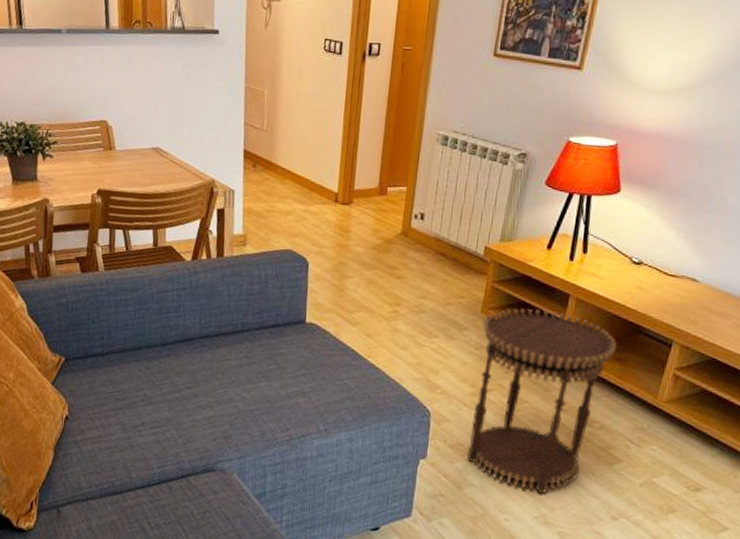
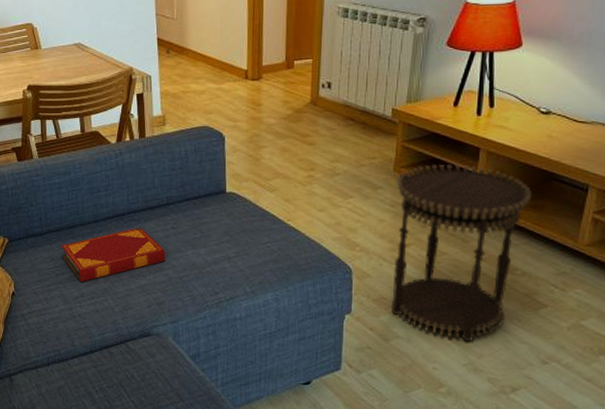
hardback book: none [123,353,237,410] -> present [61,227,166,282]

